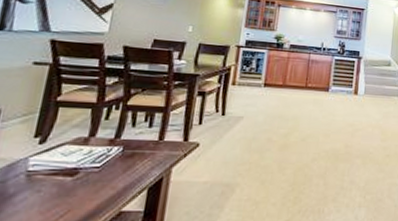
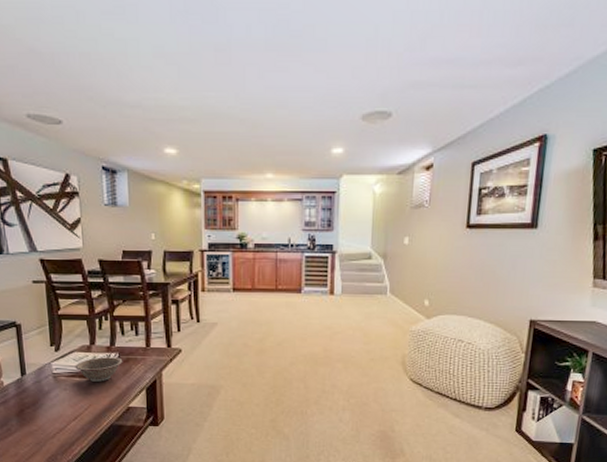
decorative bowl: none [60,151,127,181] -> present [75,357,123,382]

